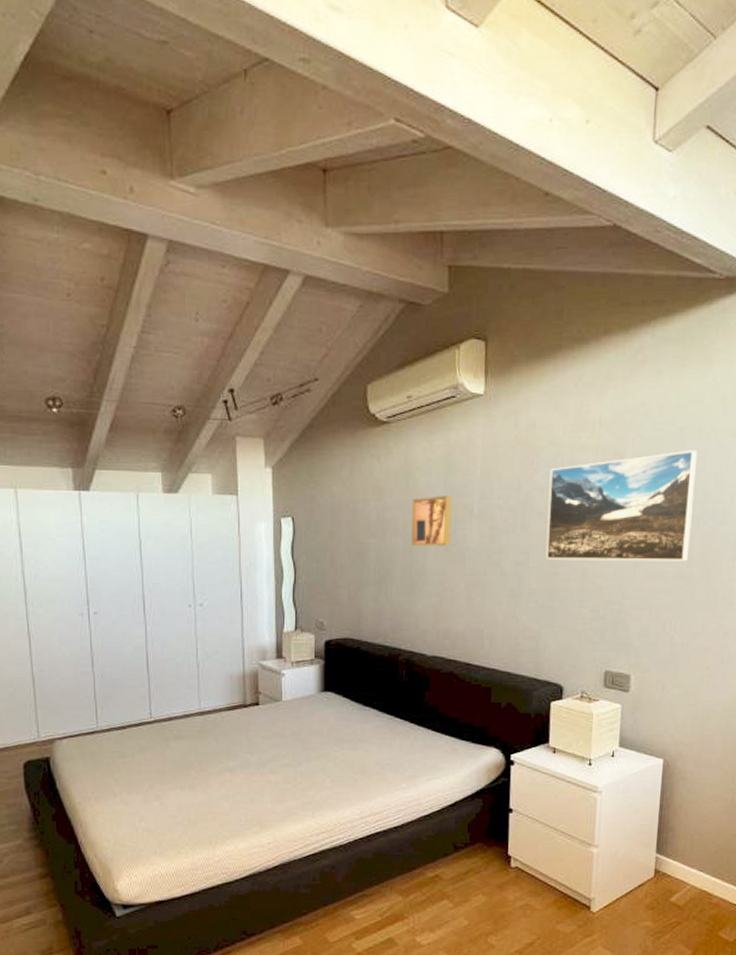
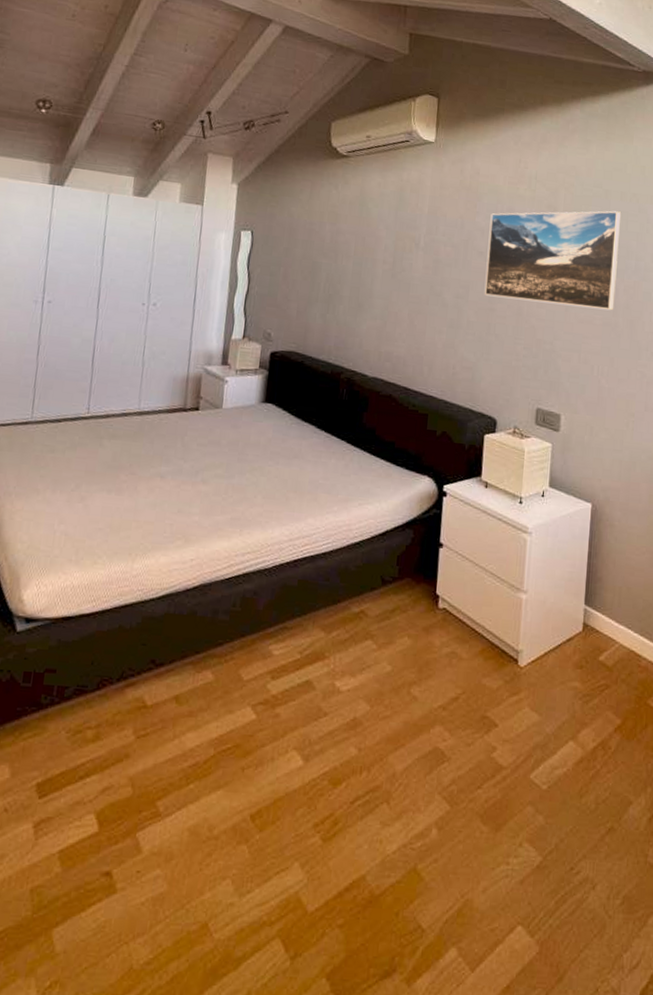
wall art: present [411,495,452,546] -> none [361,226,401,274]

